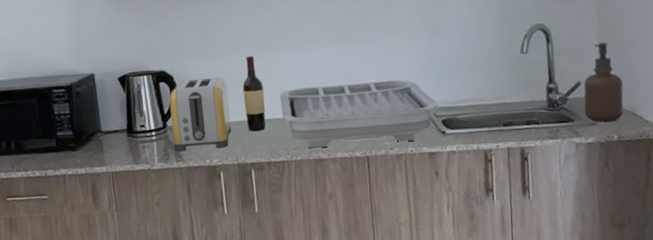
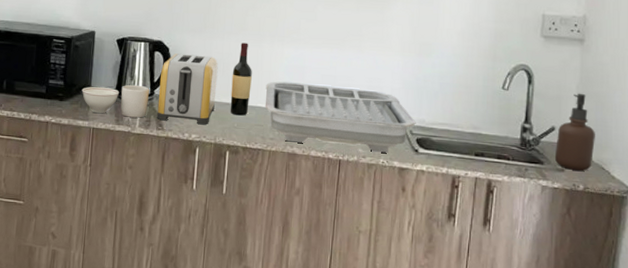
bowl: none [92,128,132,157] -> present [81,86,120,114]
mug: none [132,119,164,155] -> present [120,84,149,118]

